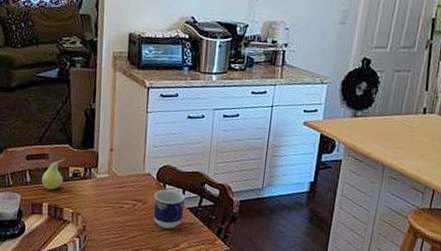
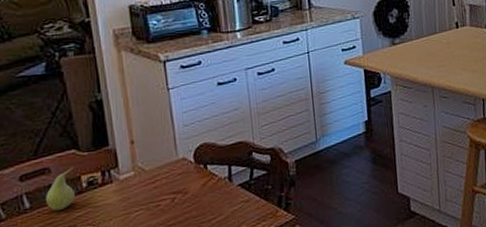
cup: present [153,189,186,229] -> none [195,168,235,216]

